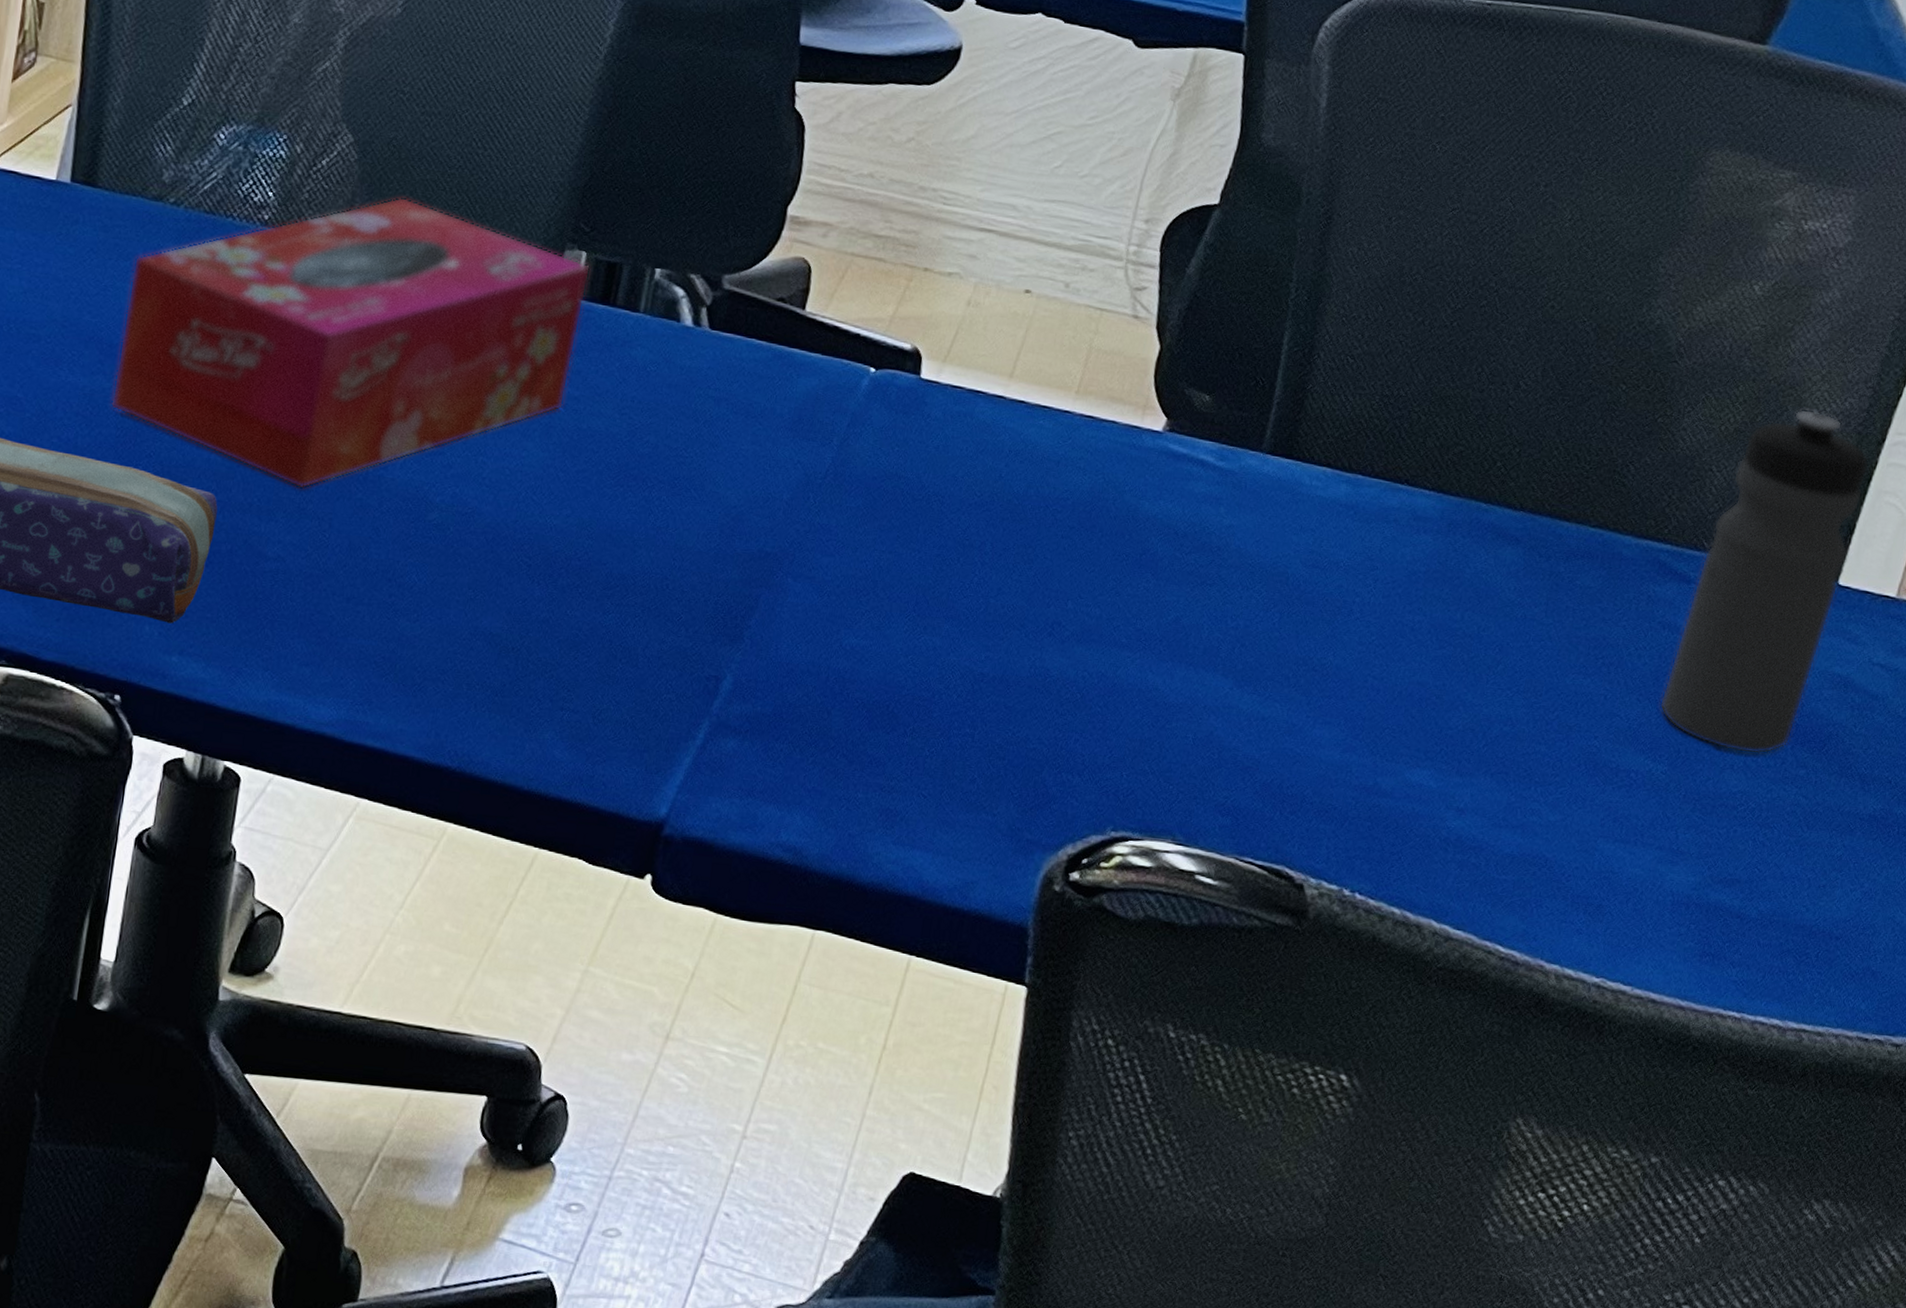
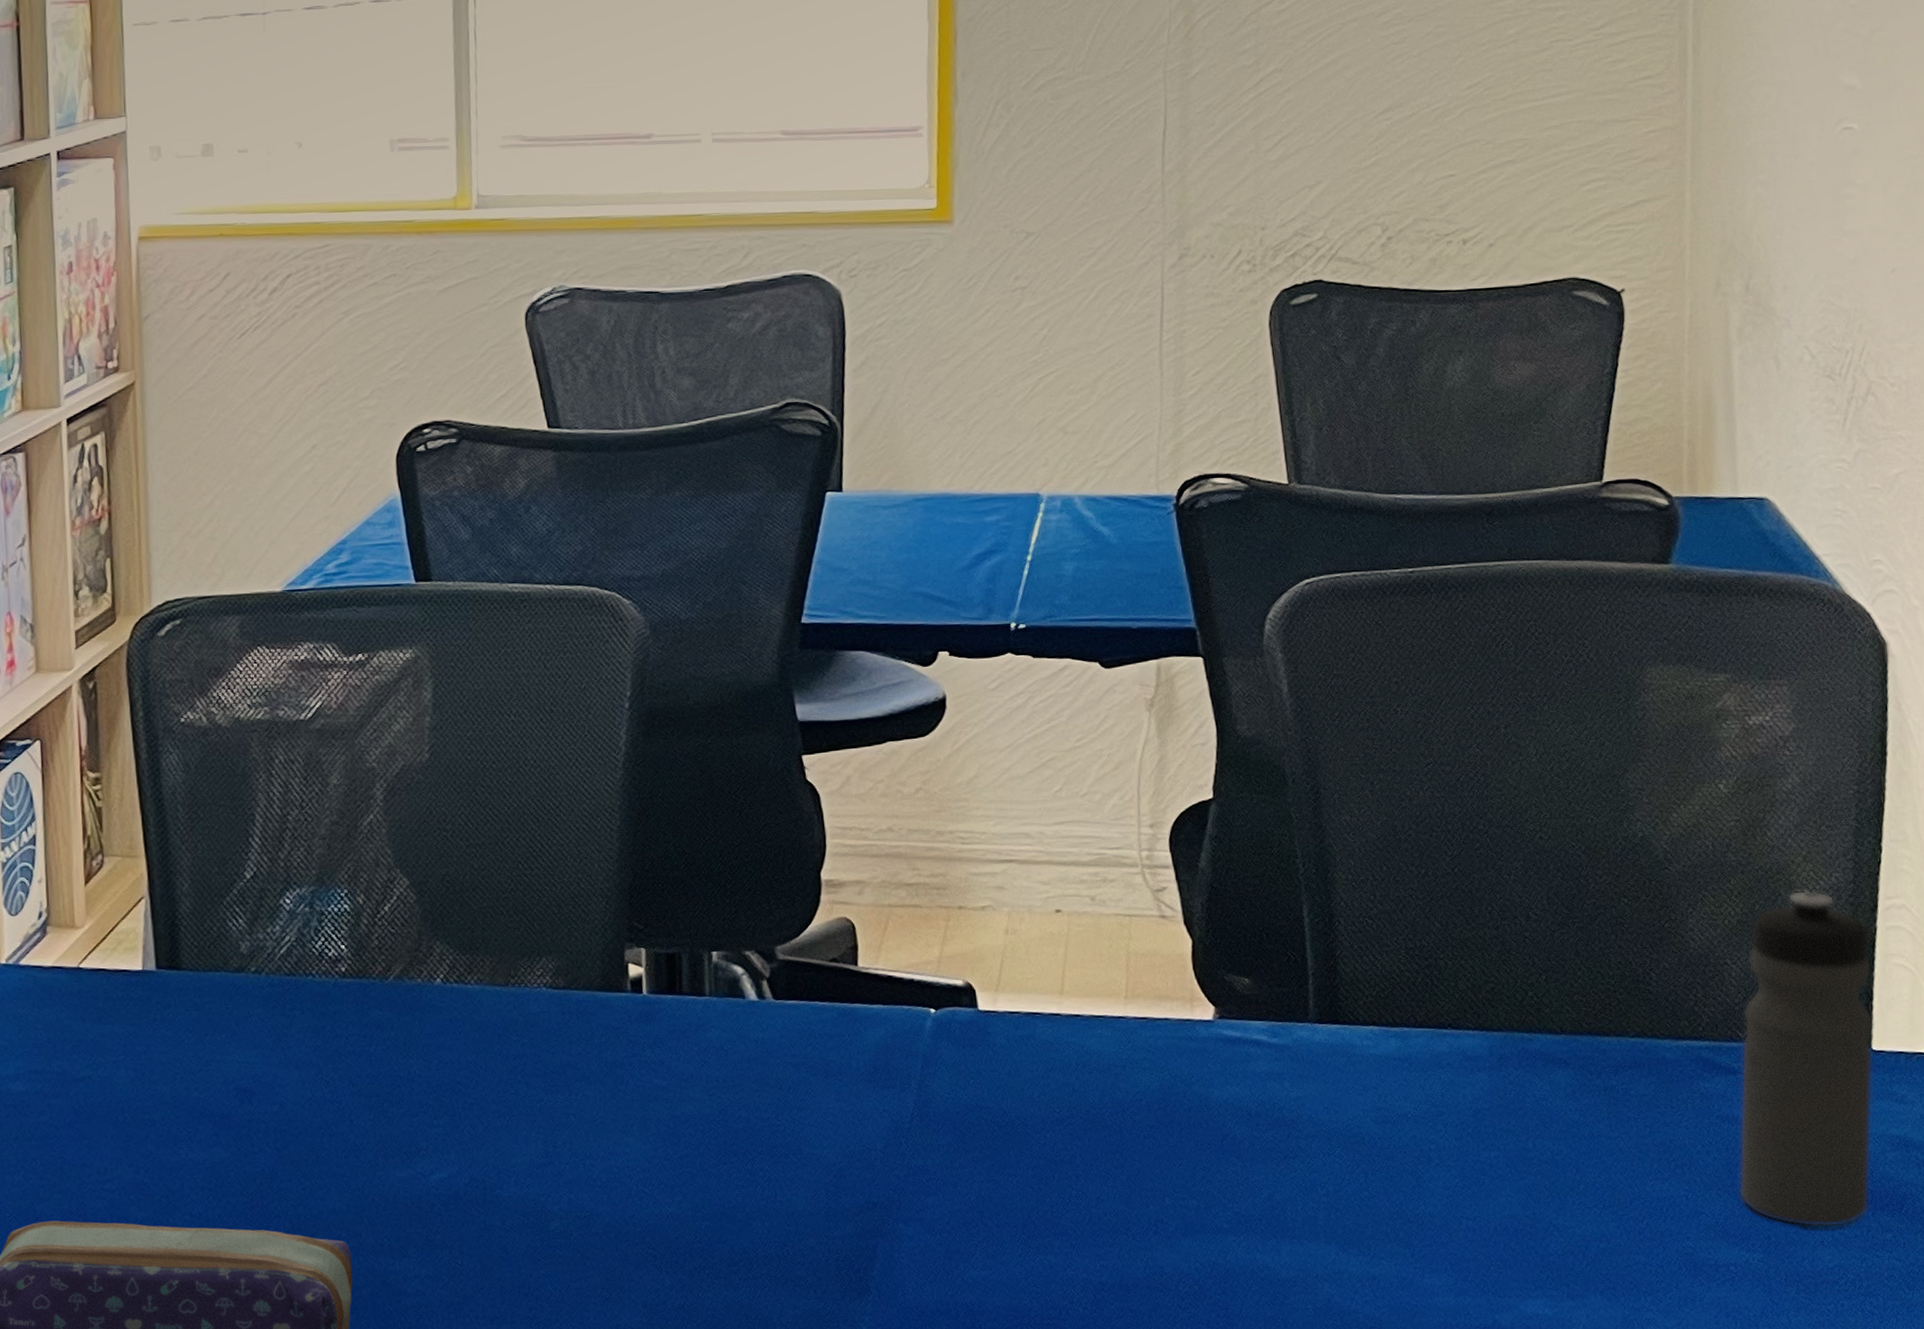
tissue box: present [111,196,591,489] -> none [229,927,655,1222]

